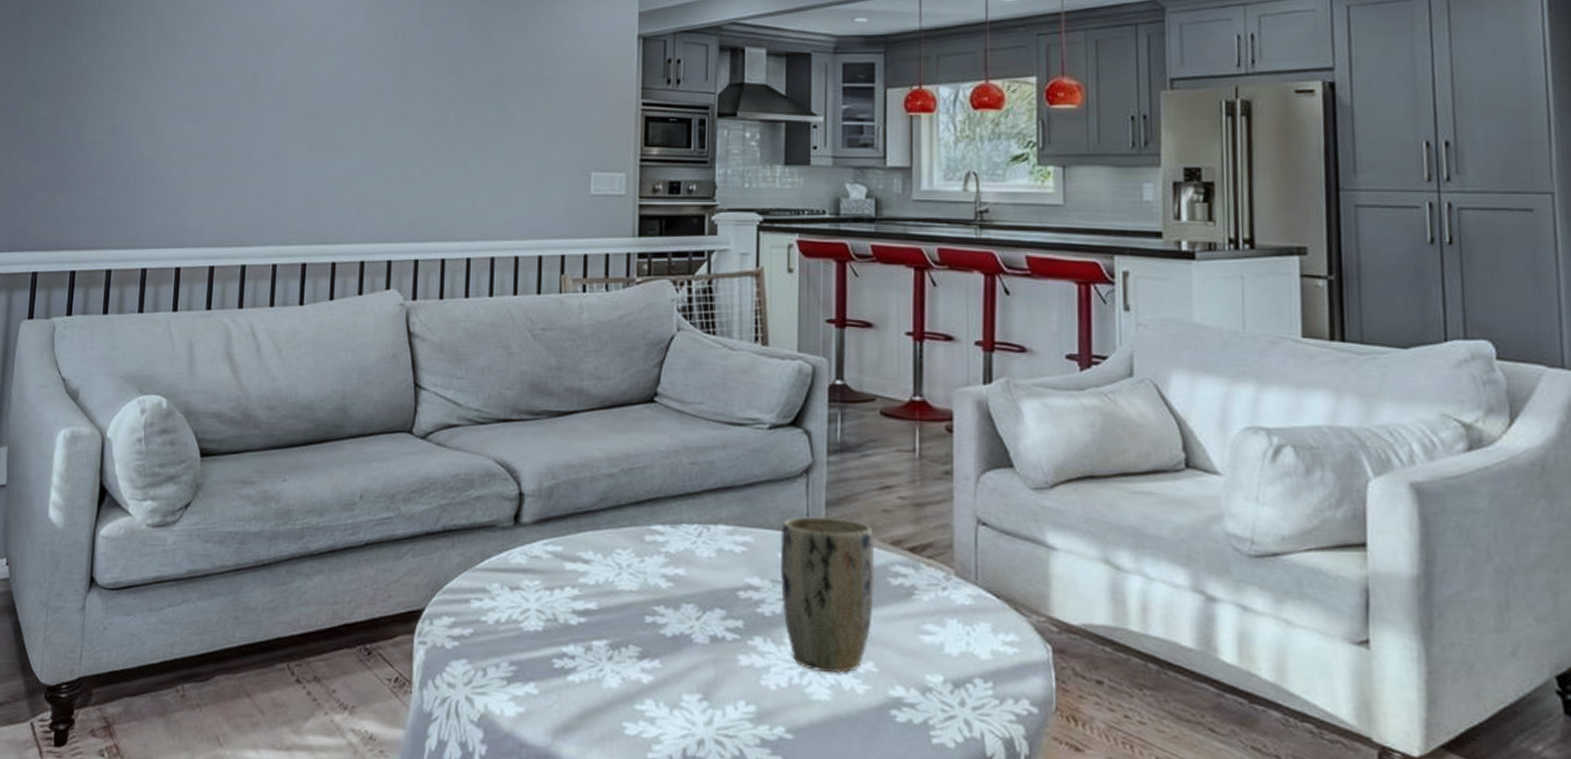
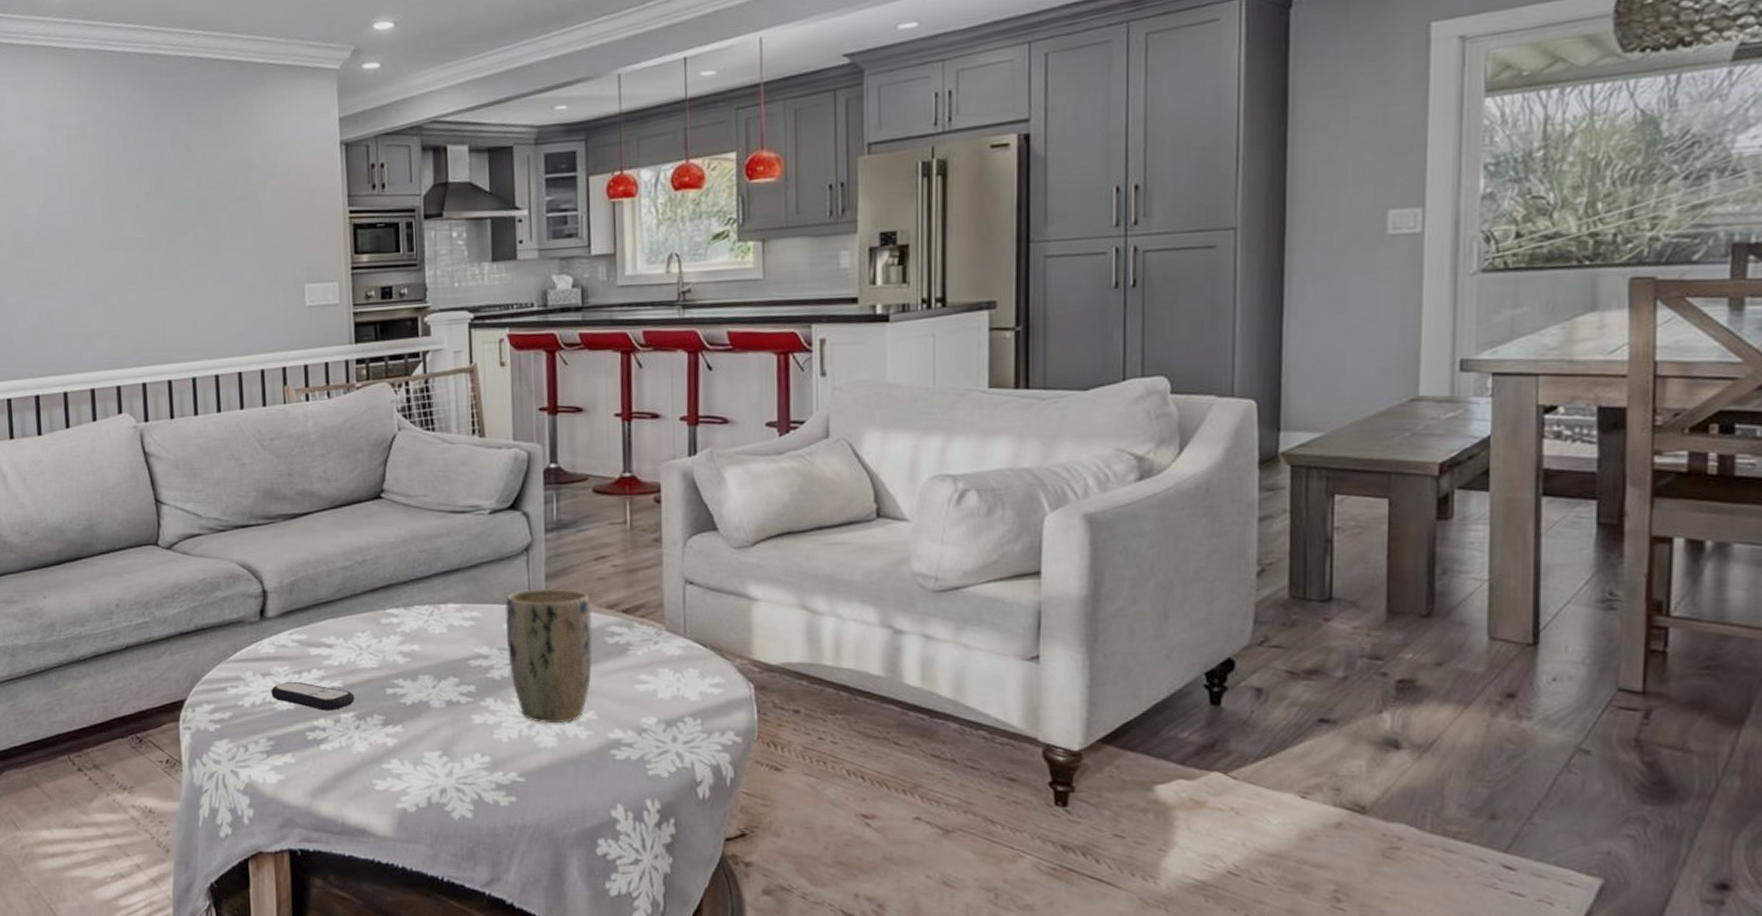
remote control: none [518,598,610,636] -> present [271,681,355,711]

